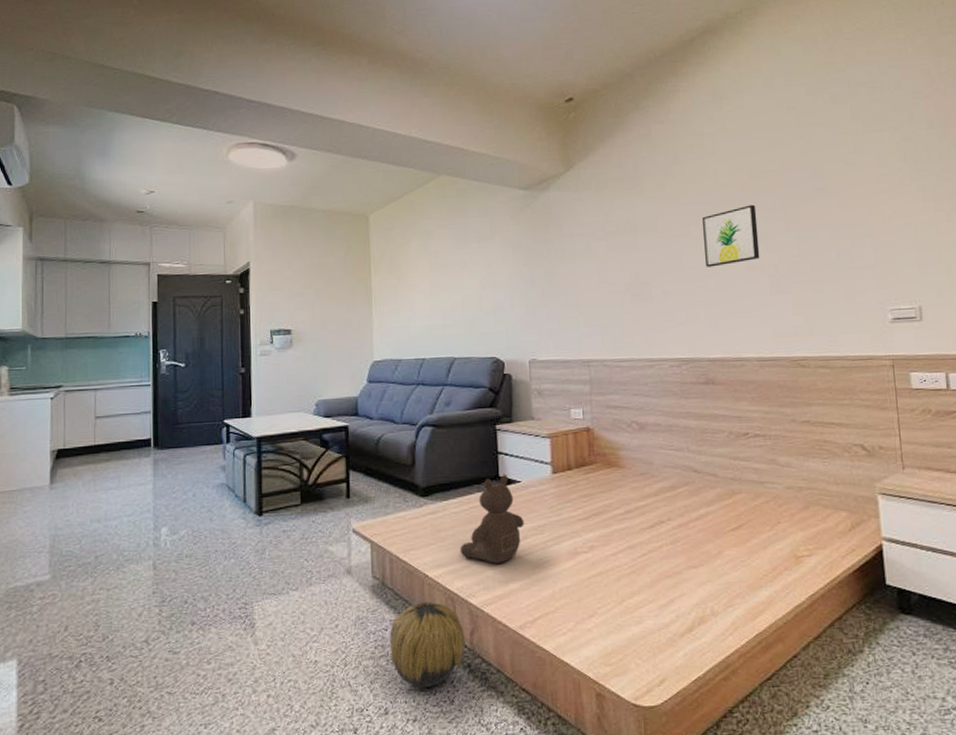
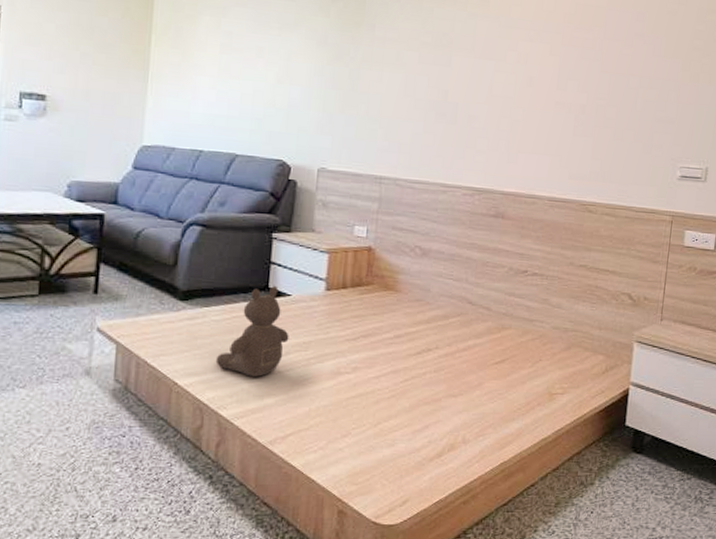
decorative ball: present [389,601,465,689] -> none [126,410,210,498]
wall art: present [702,204,760,267] -> none [516,38,576,98]

